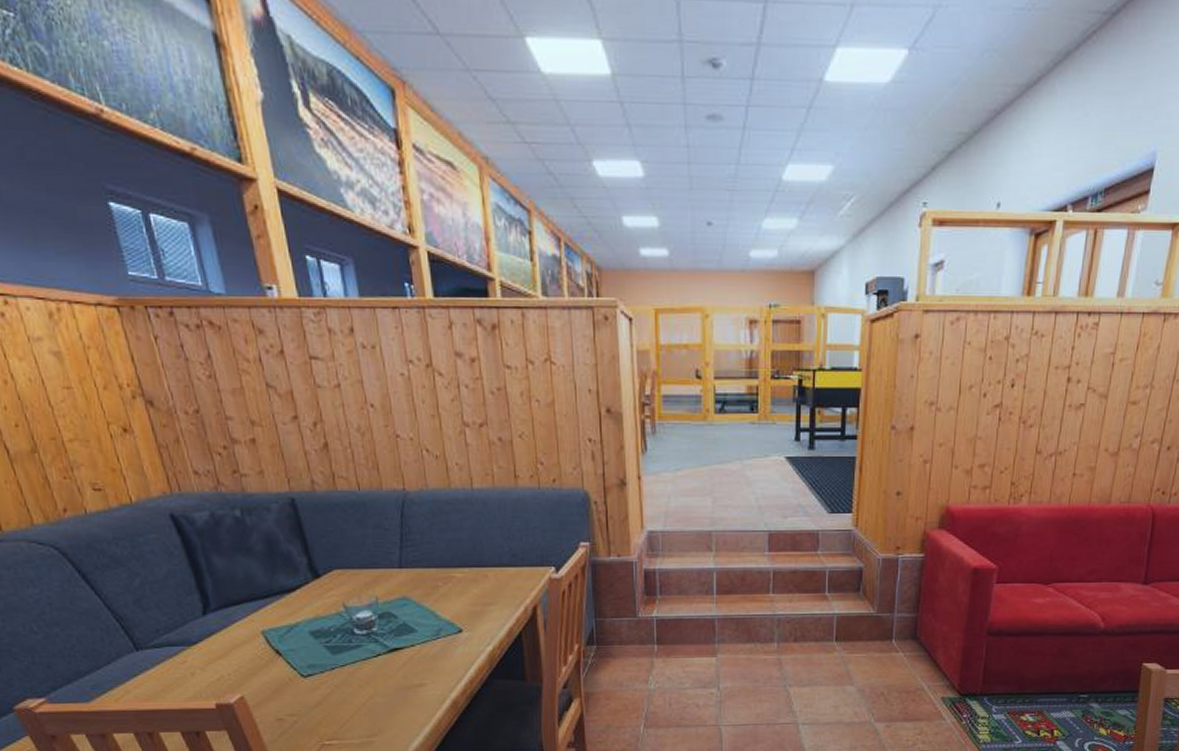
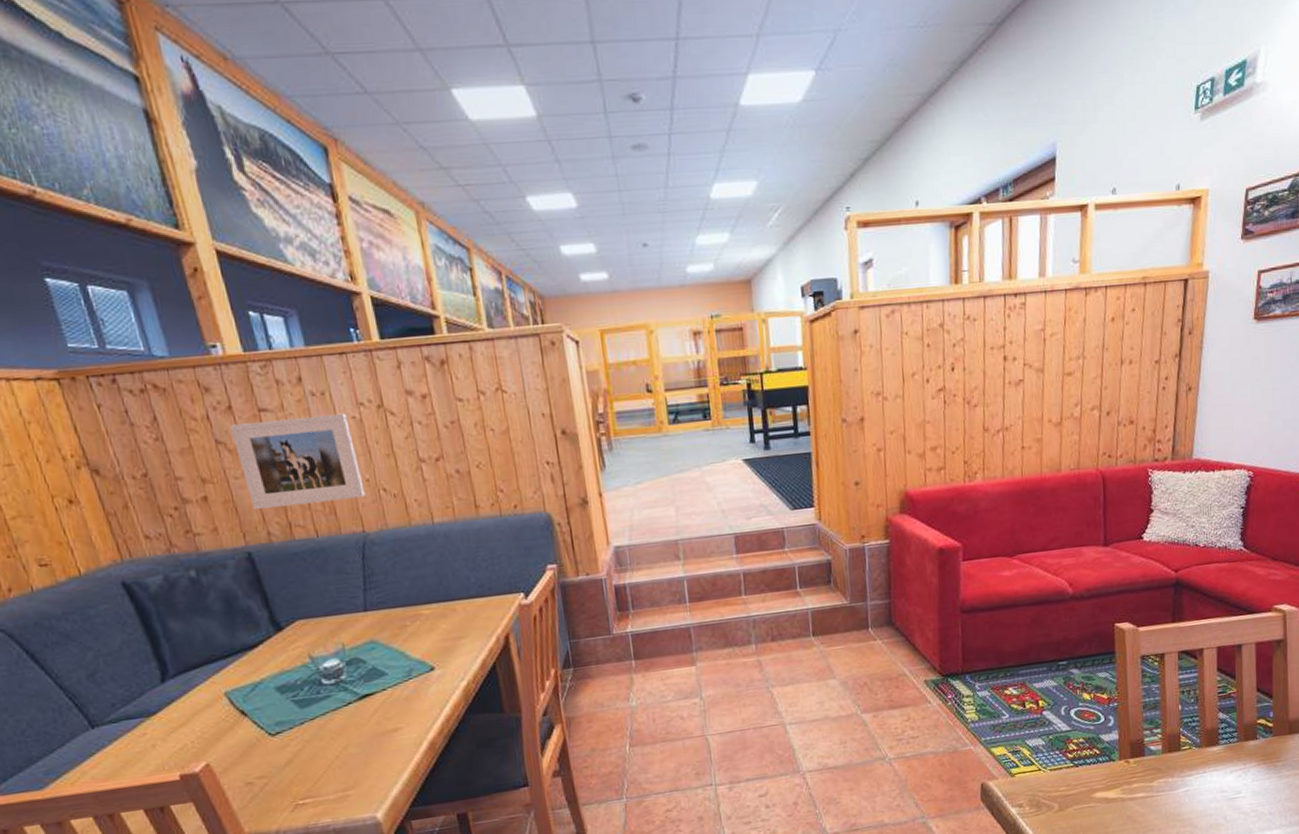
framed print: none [281,368,408,458] -> present [230,413,366,510]

